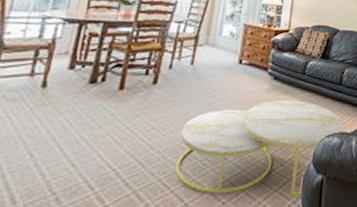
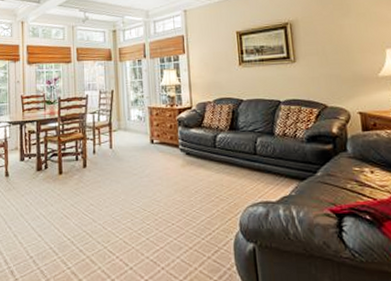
coffee table: present [175,100,343,197] -> none [114,173,266,264]

